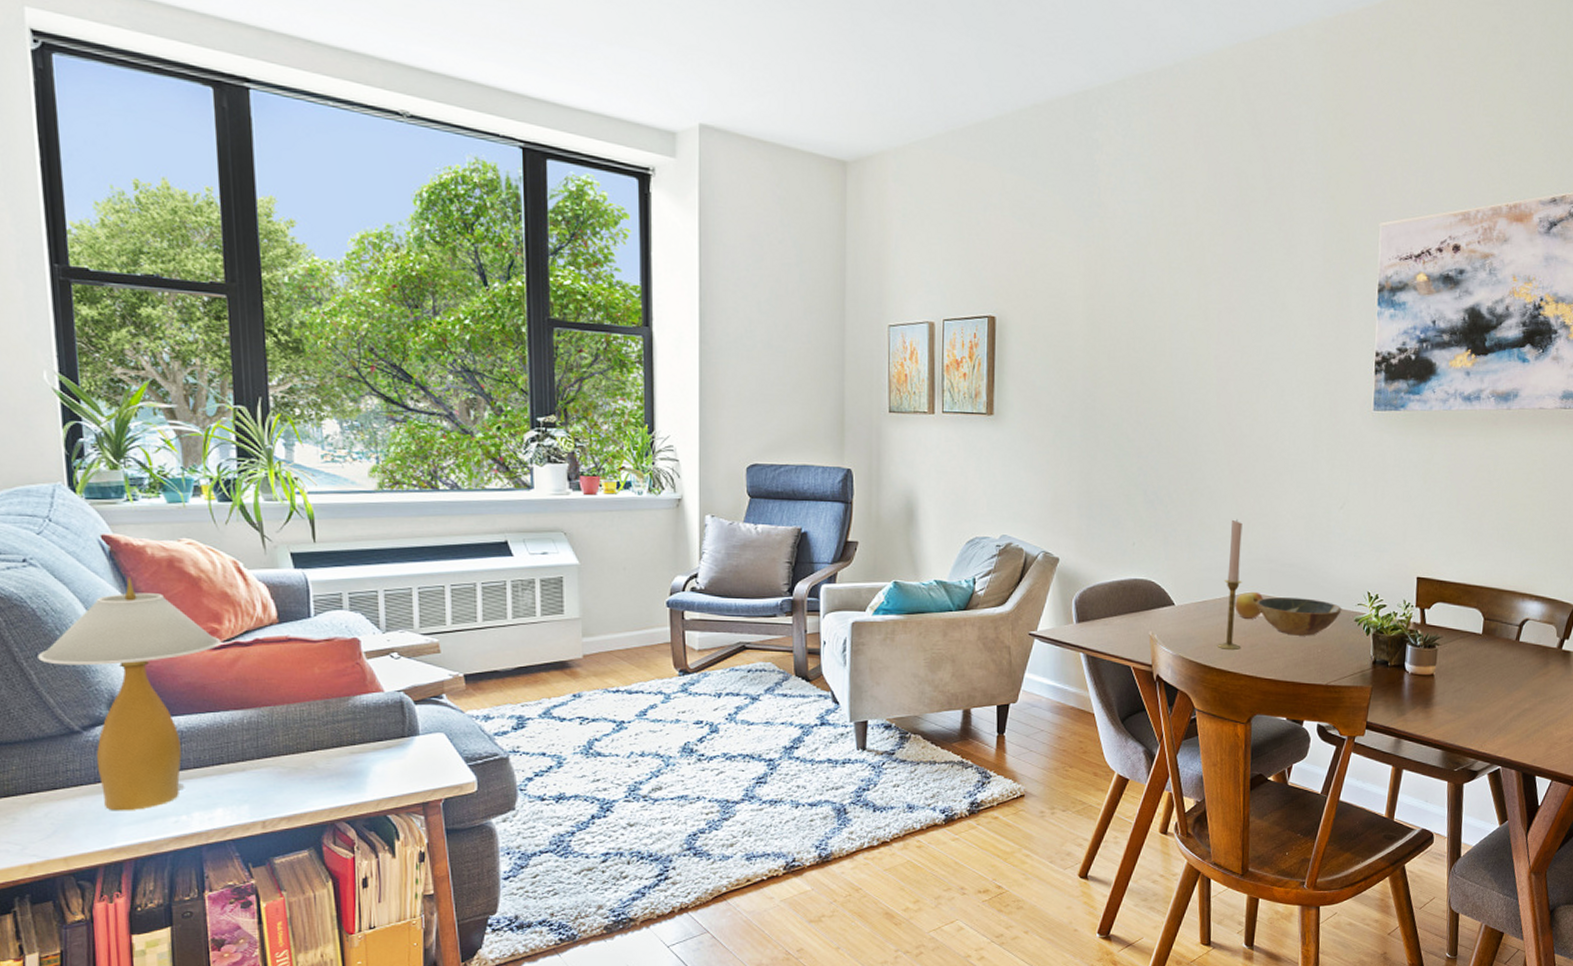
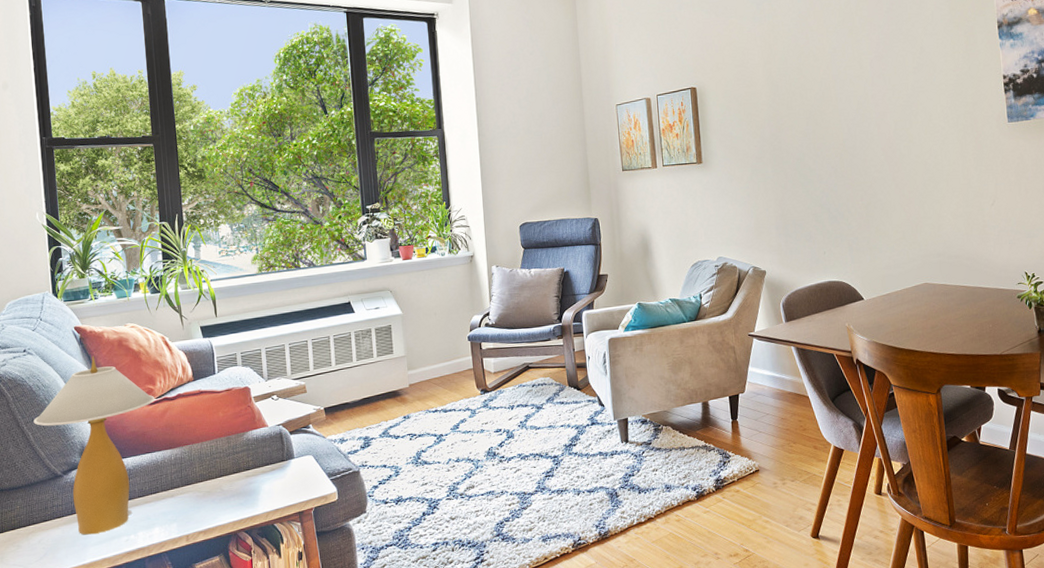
candlestick: present [1218,519,1243,650] -> none [902,224,923,333]
fruit: present [1235,591,1264,619] -> none [914,281,938,305]
bowl: present [1257,597,1342,636] -> none [932,283,1005,315]

